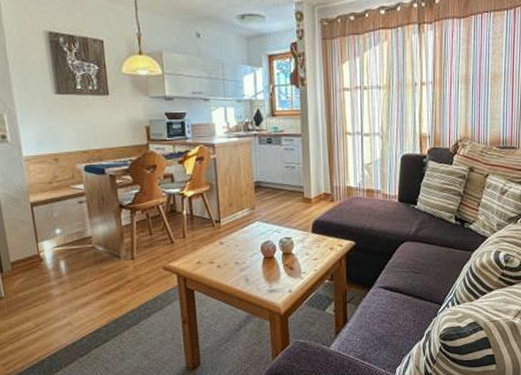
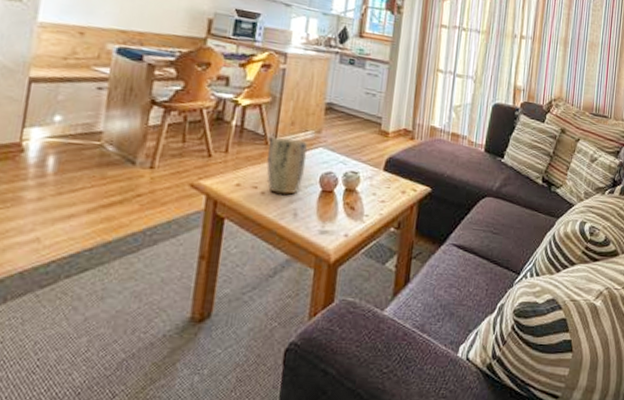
plant pot: none [215,218,247,265] -> present [266,137,307,195]

